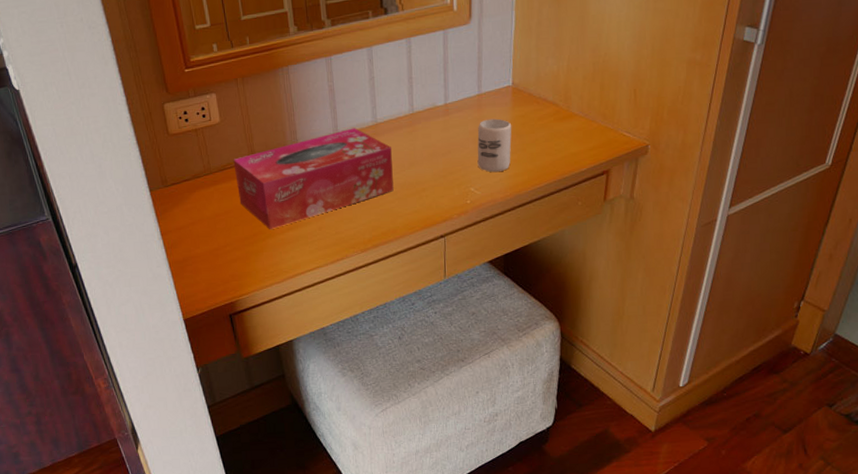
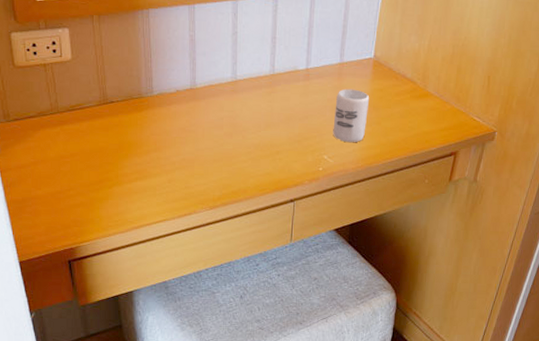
tissue box: present [233,128,394,230] -> none [83,82,249,178]

